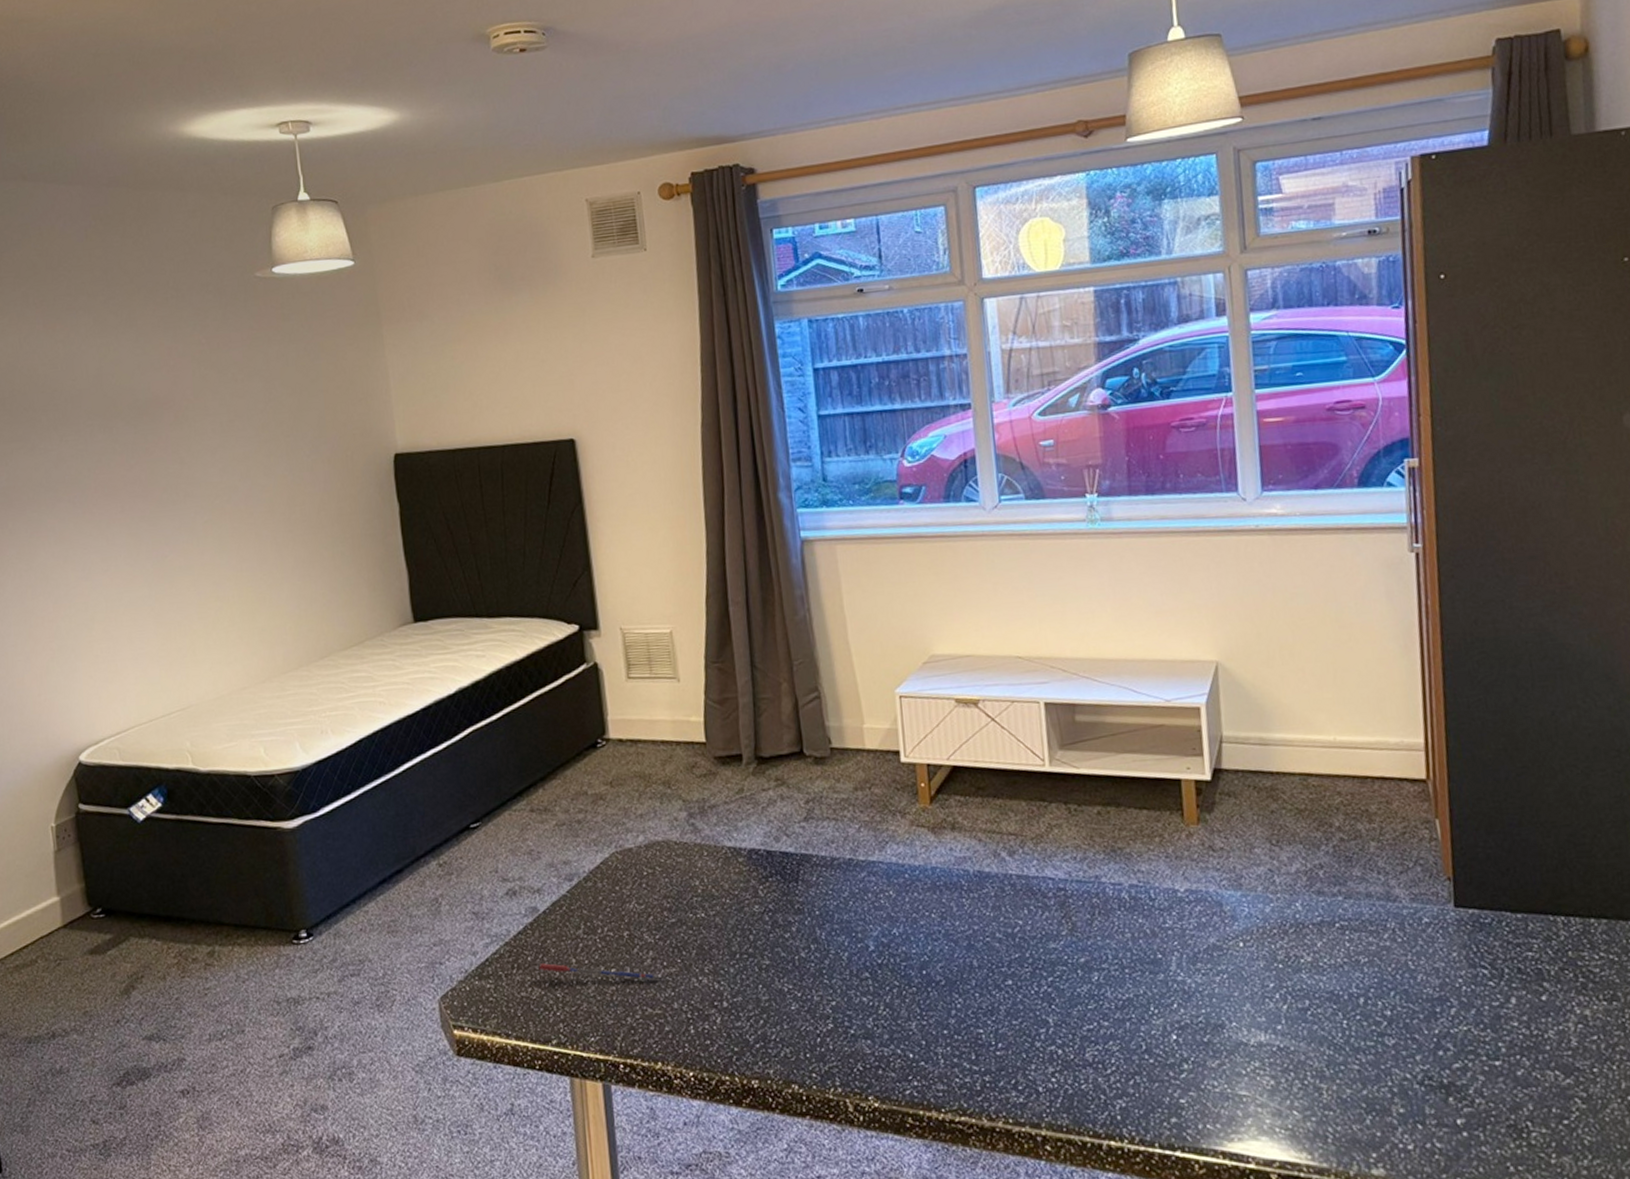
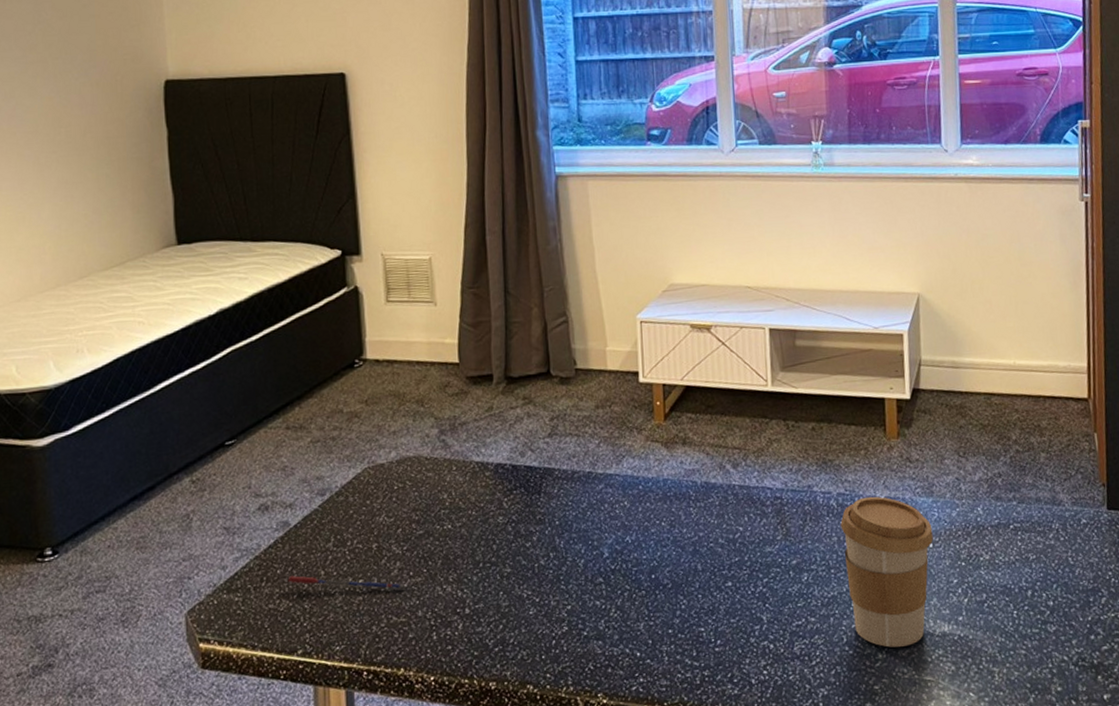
coffee cup: none [1134,888,1244,1057] -> present [840,496,933,648]

